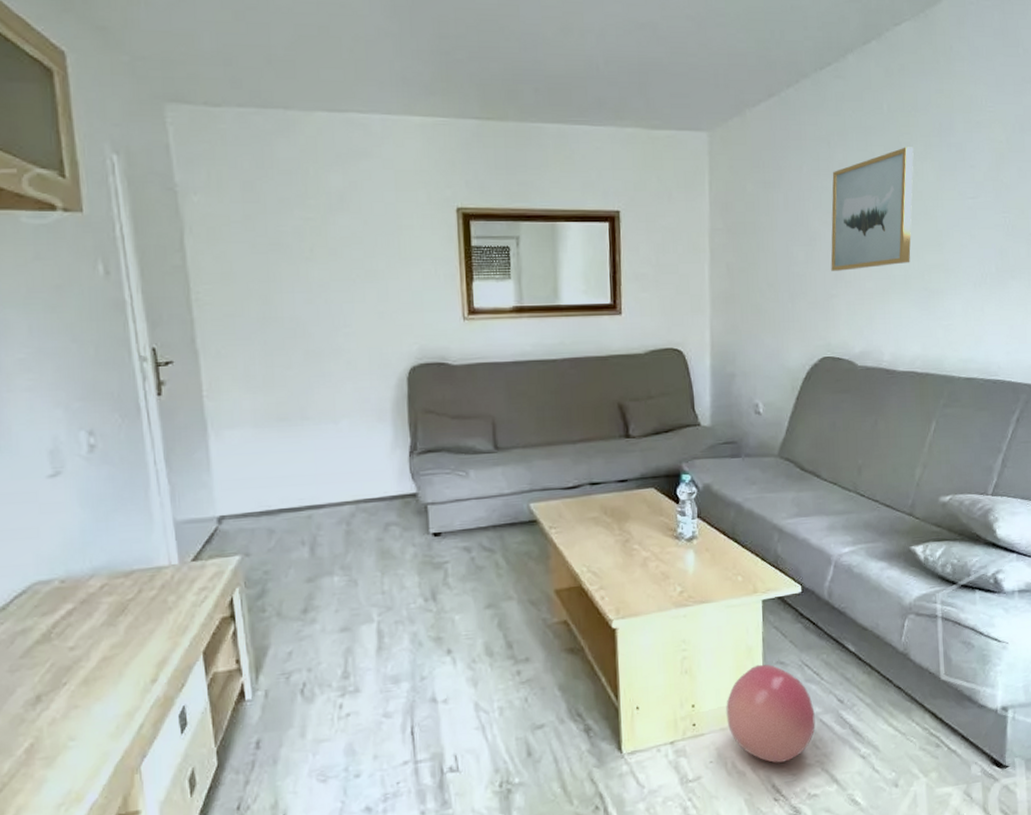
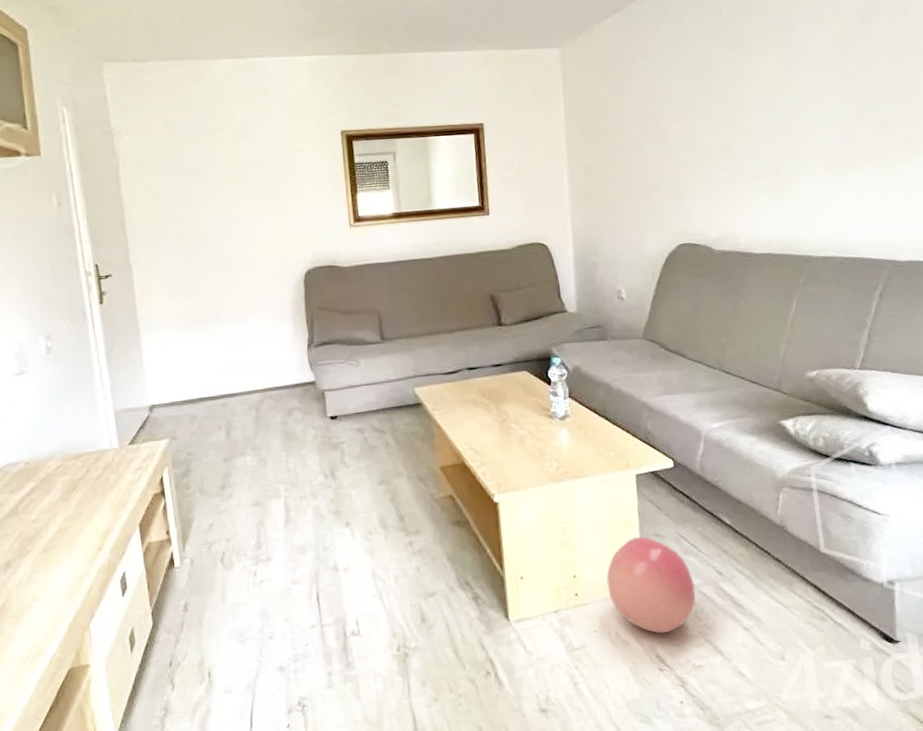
wall art: present [830,147,914,271] -> none [678,45,760,164]

